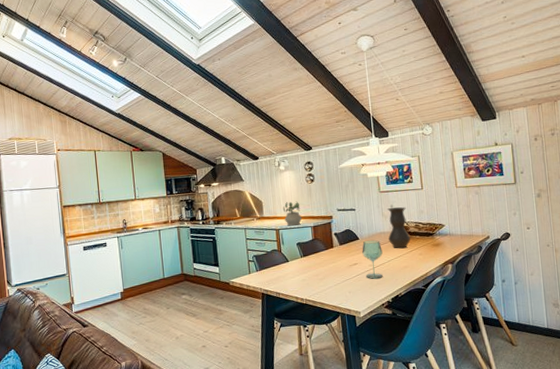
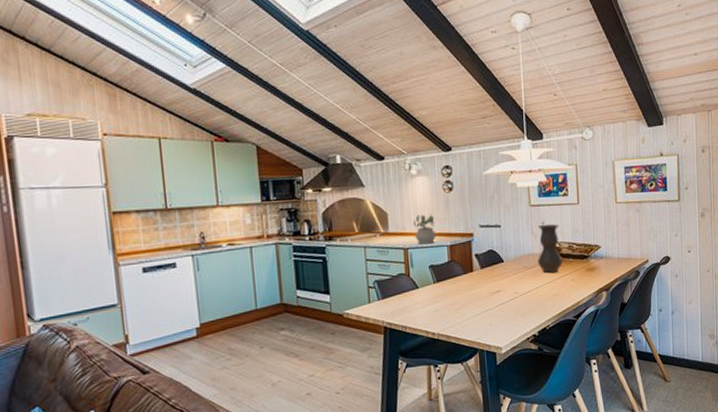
wine glass: present [362,240,383,279] -> none [506,262,530,309]

